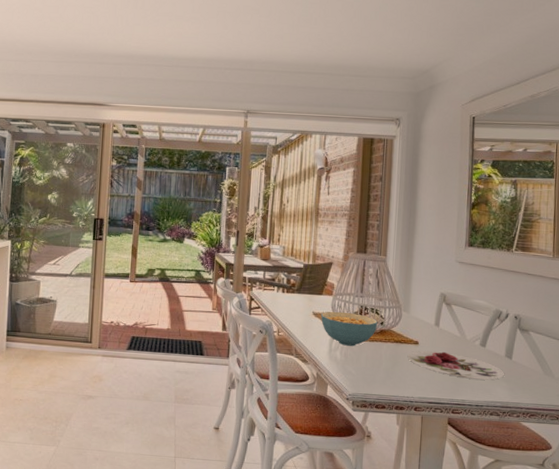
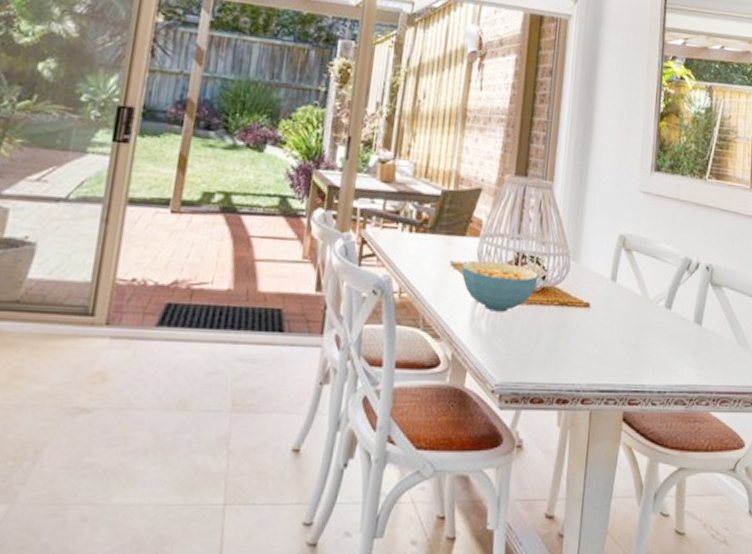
plate: present [407,350,505,380] -> none [574,316,694,355]

